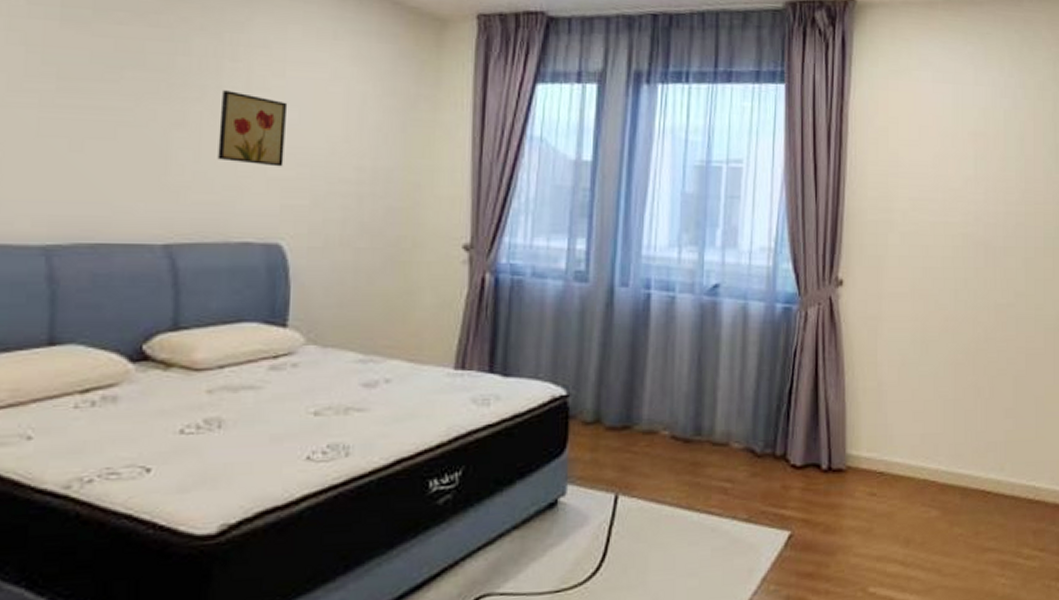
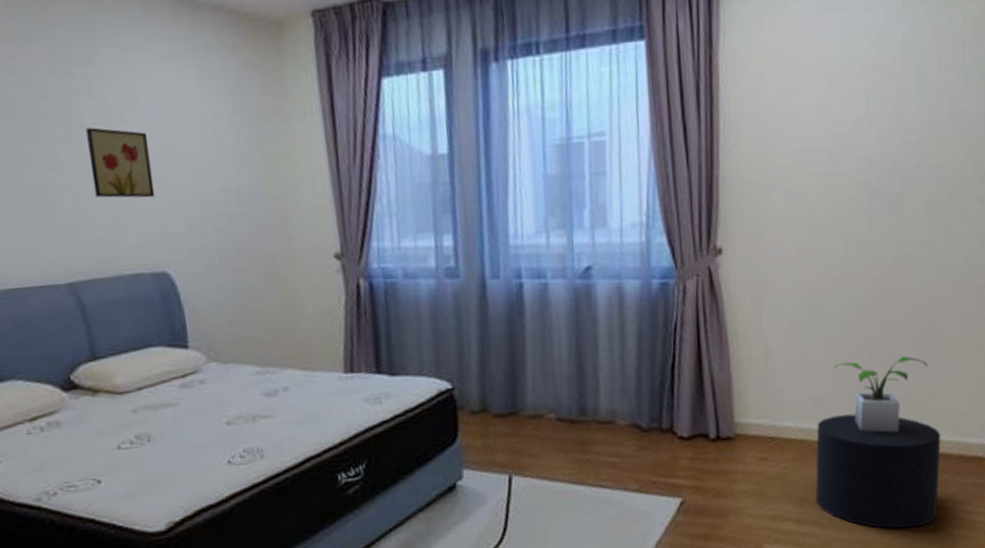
stool: none [922,454,1038,578] -> present [816,414,941,529]
potted plant: none [941,400,1026,477] -> present [833,356,928,433]

